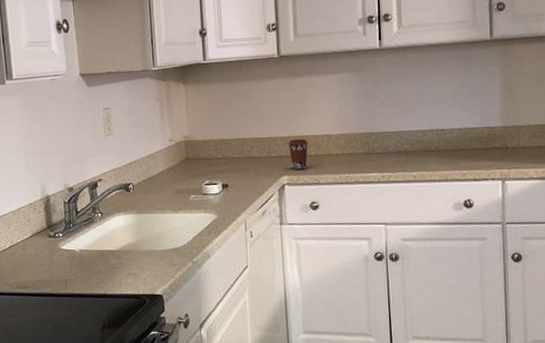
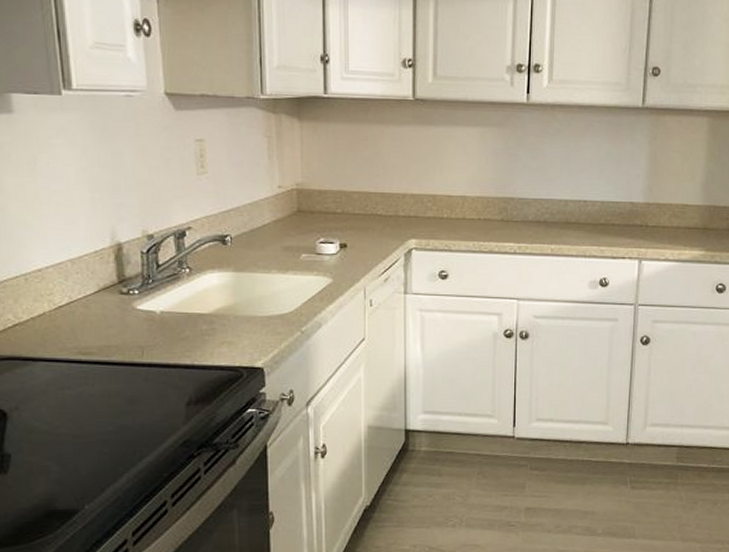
coffee cup: present [288,138,308,170] -> none [418,197,441,233]

